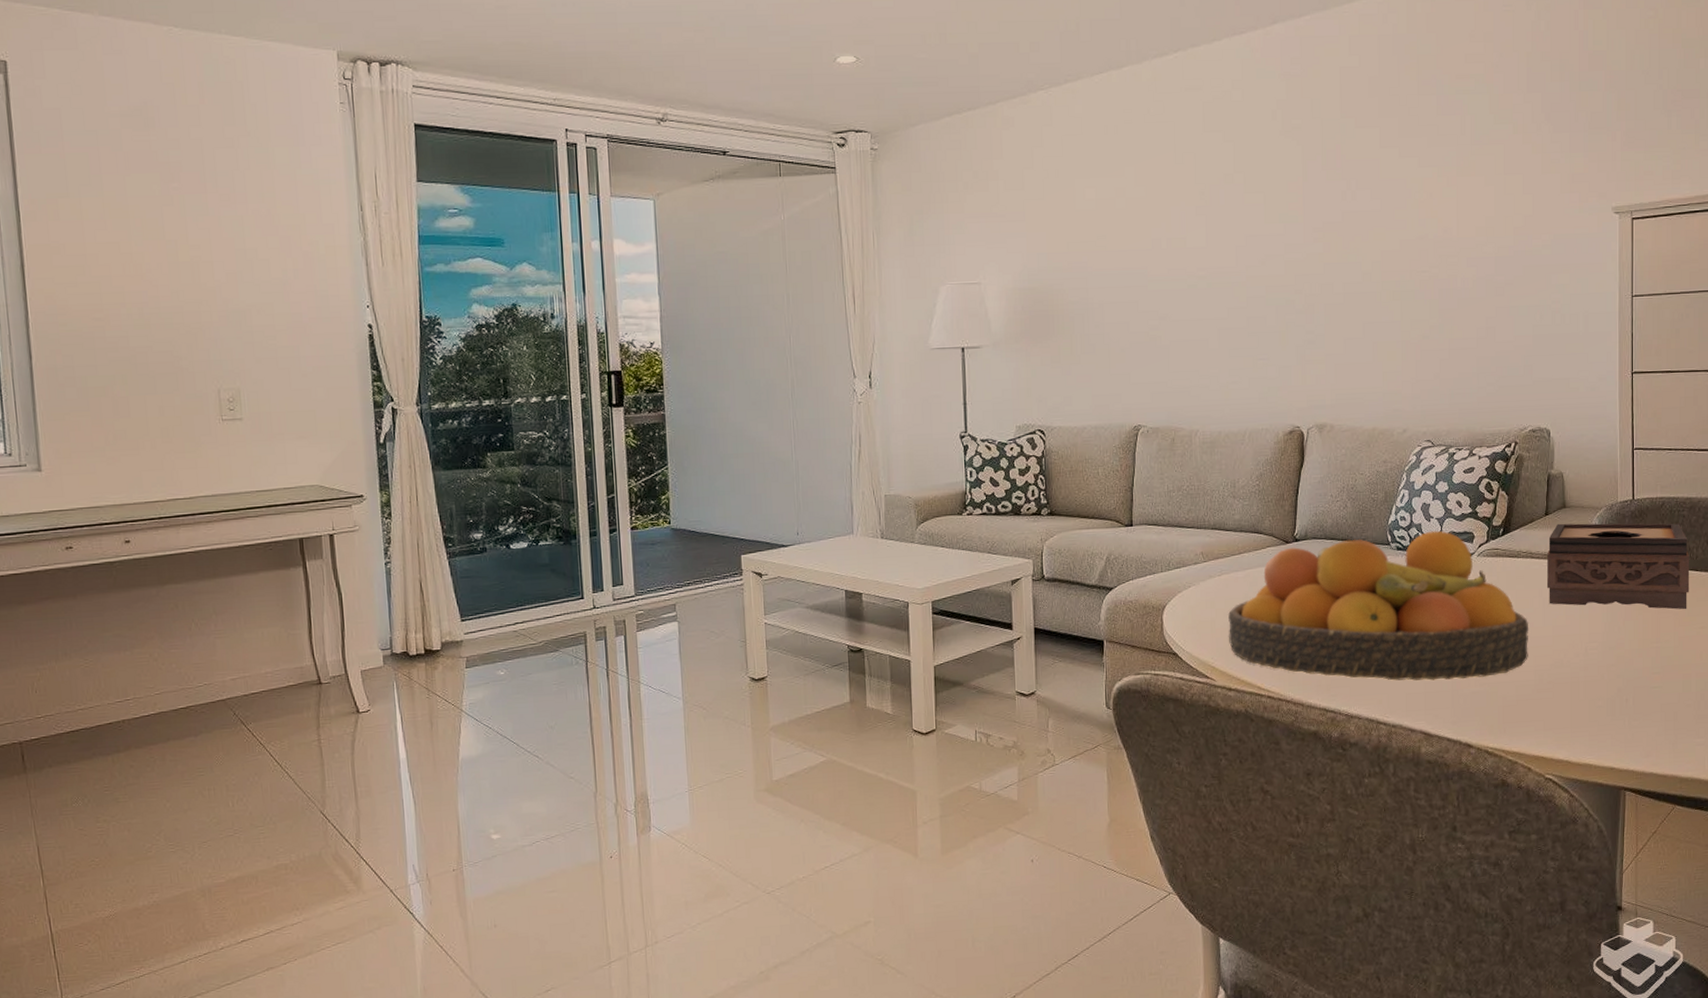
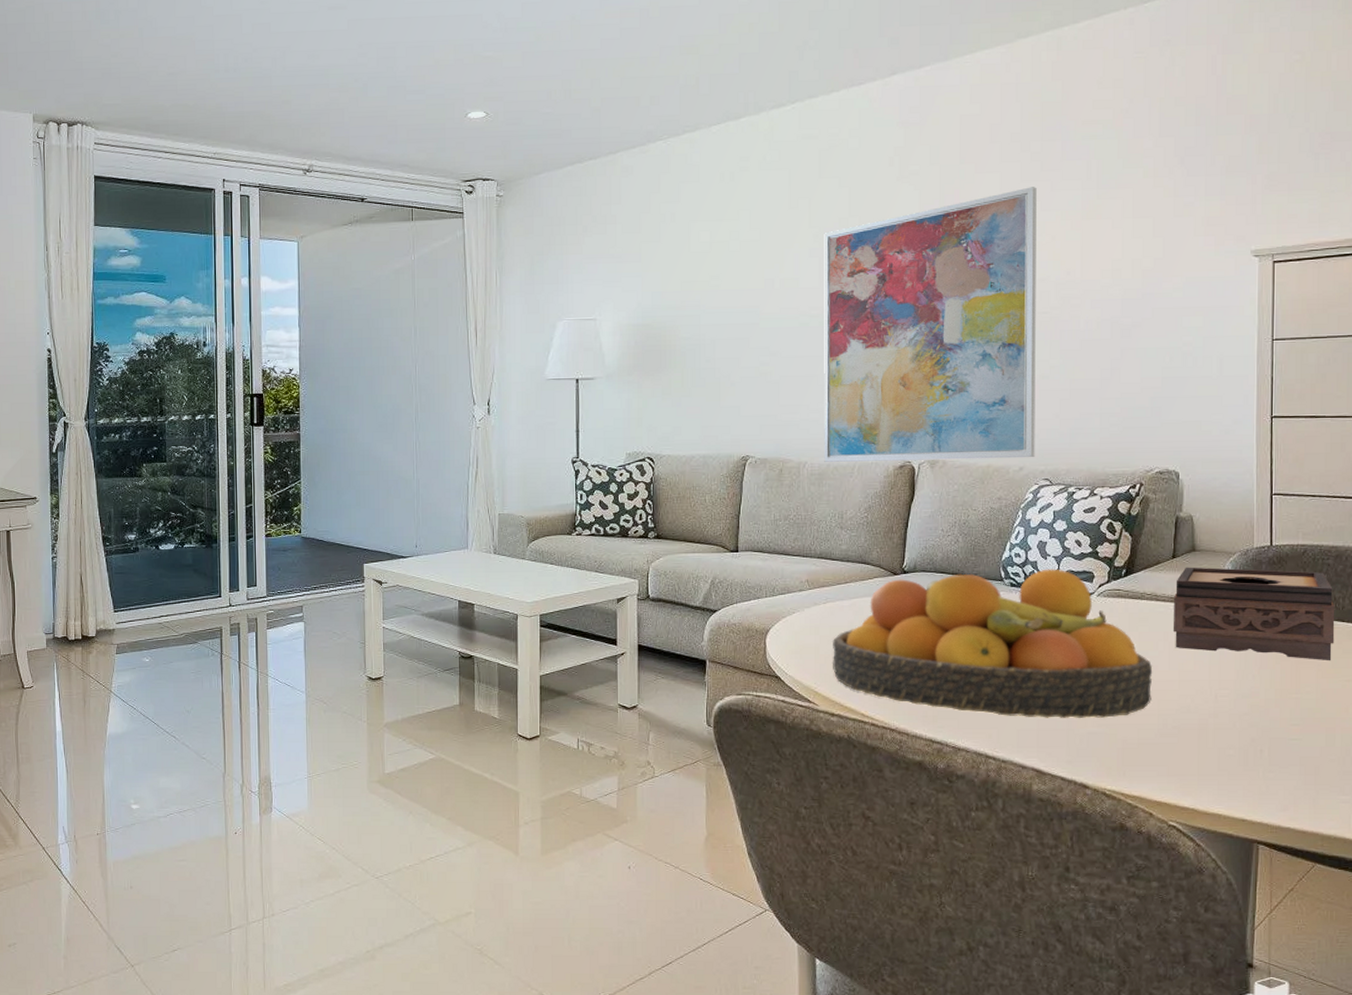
wall art: none [1209,142,1417,430] -> present [824,187,1037,462]

